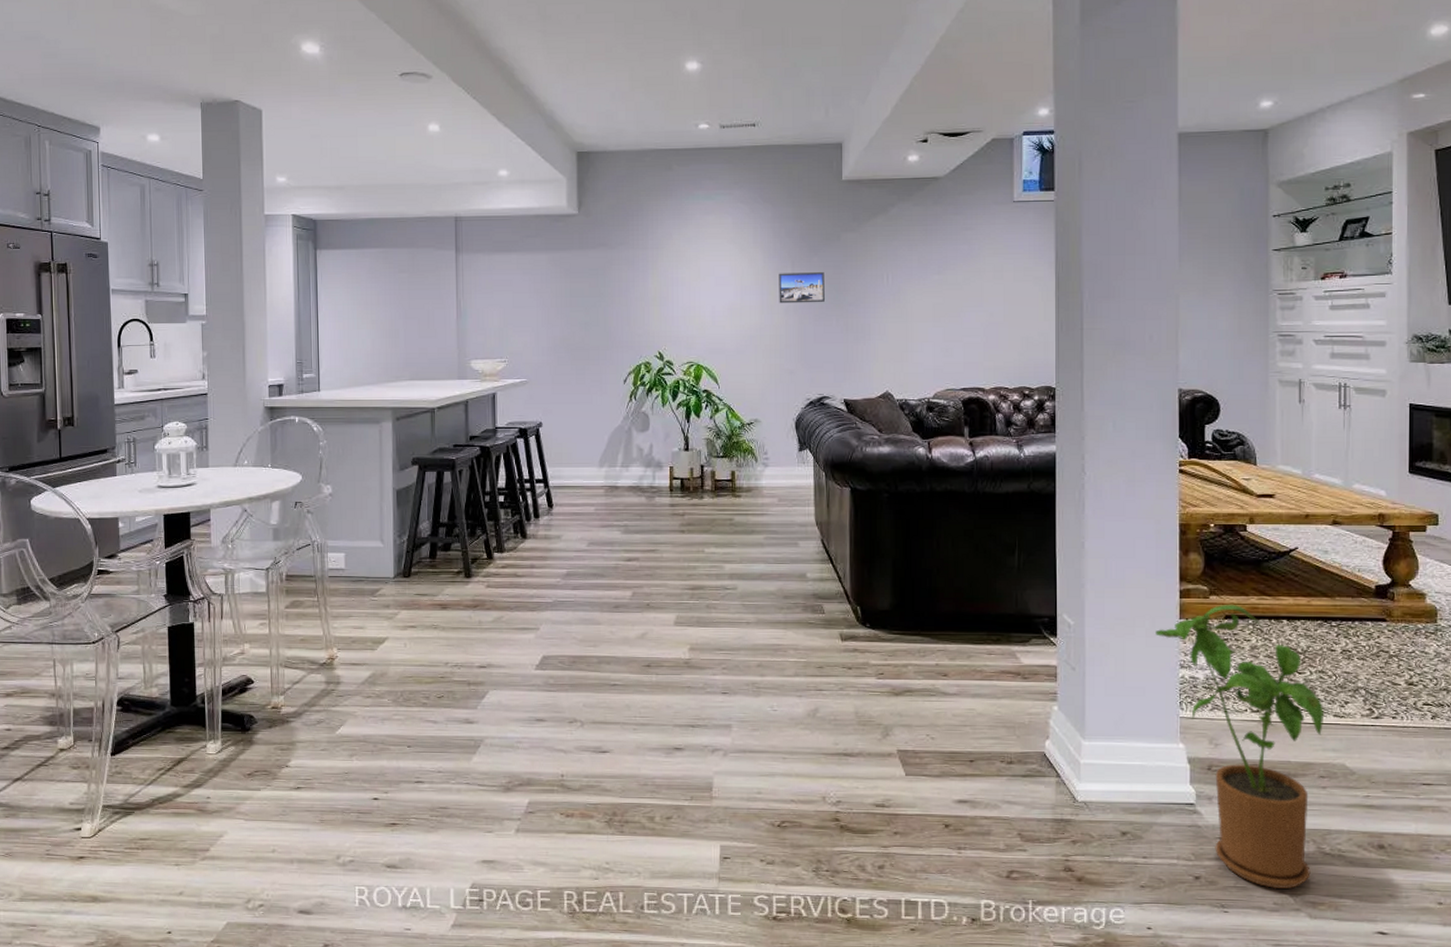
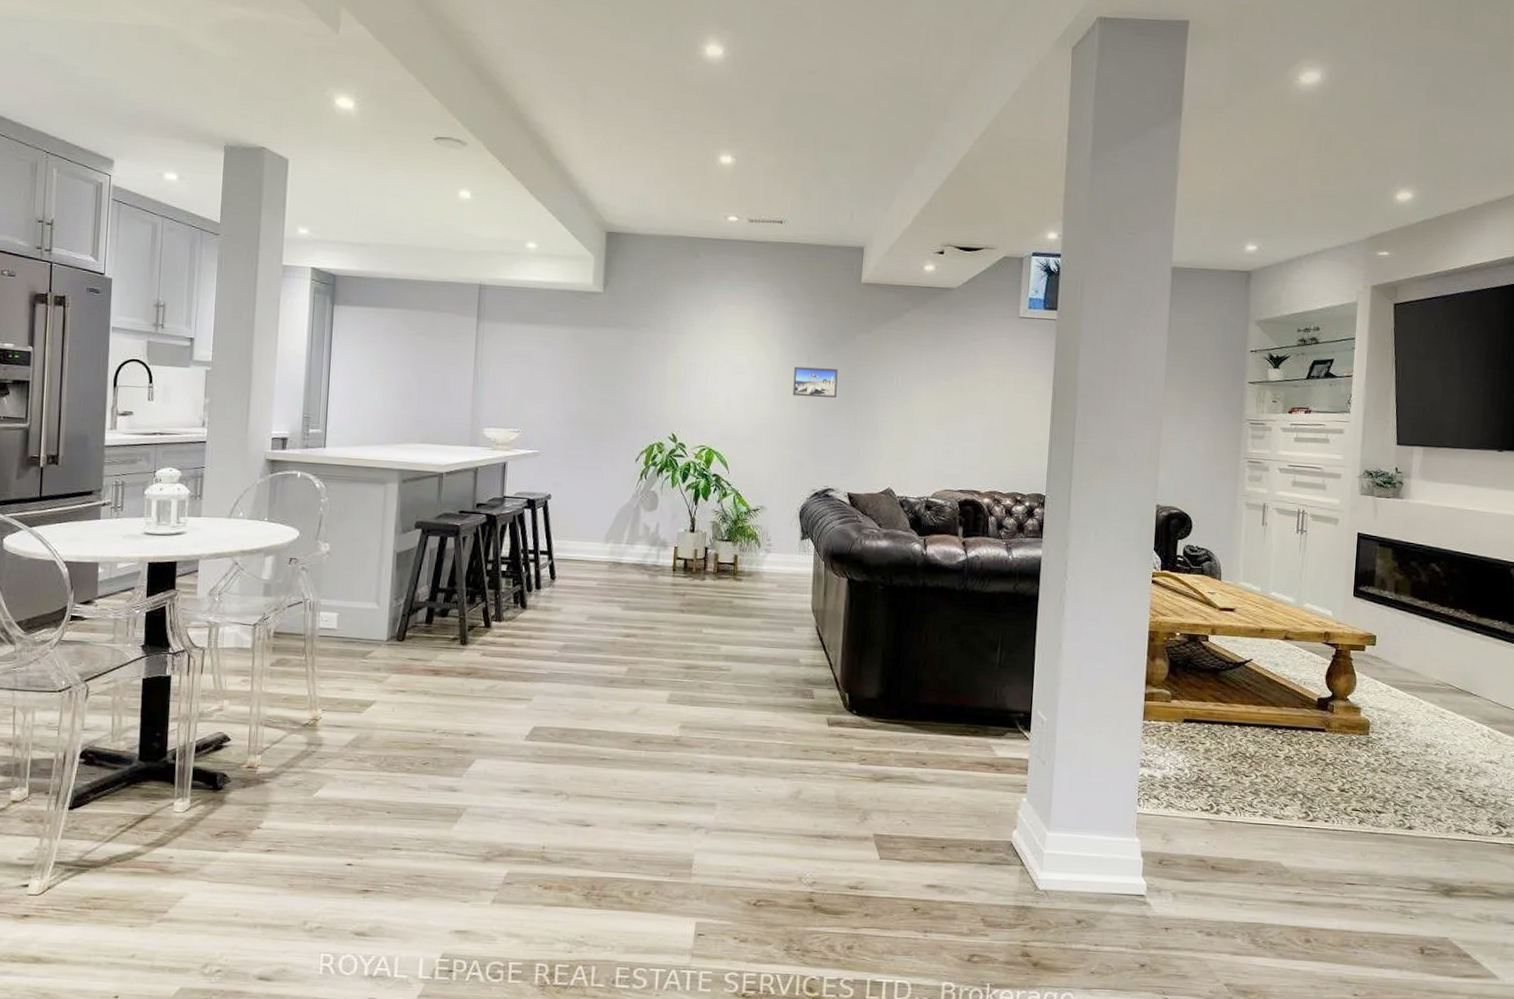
house plant: present [1155,604,1323,889] -> none [1120,708,1265,978]

